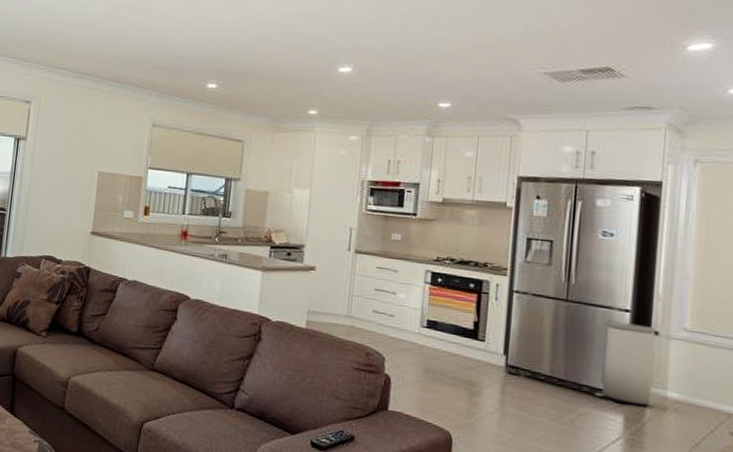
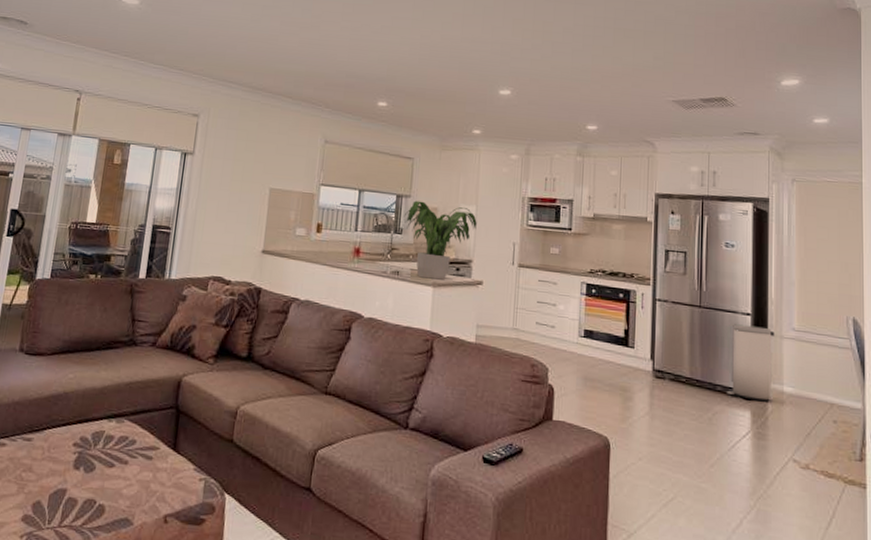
potted plant: none [232,184,311,266] -> present [403,200,477,281]

